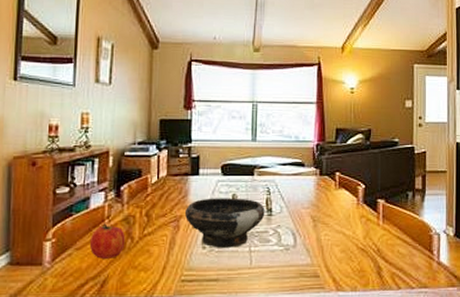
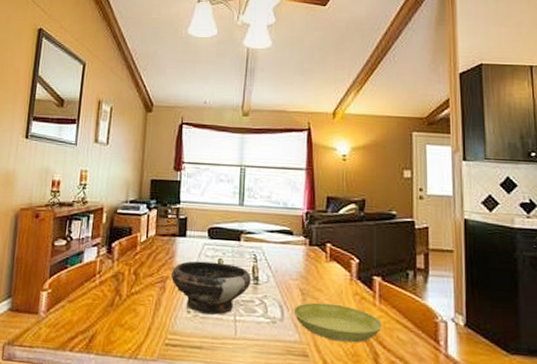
fruit: present [89,223,125,259] -> none [81,278,114,314]
saucer: none [305,227,385,261] -> present [293,302,382,343]

